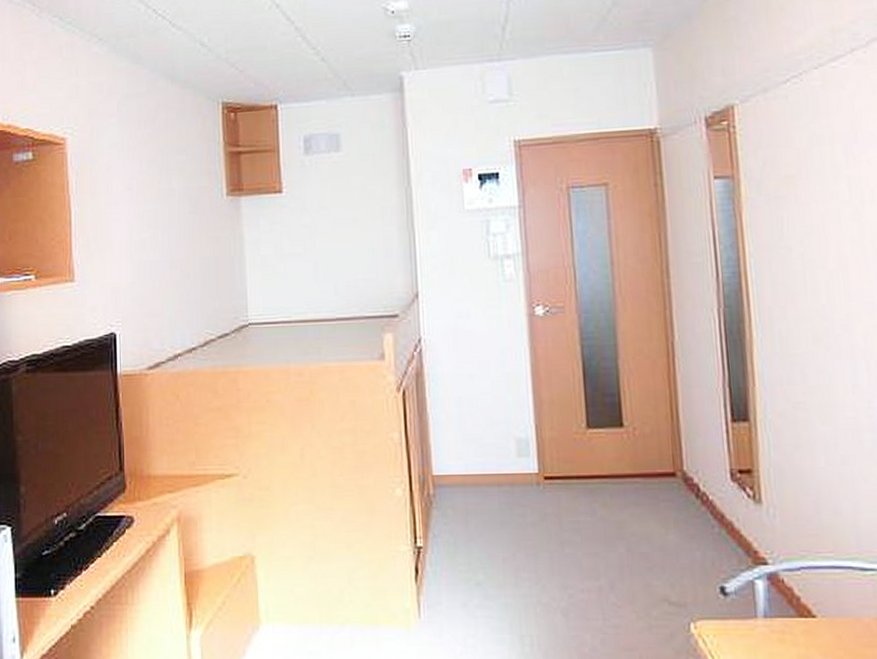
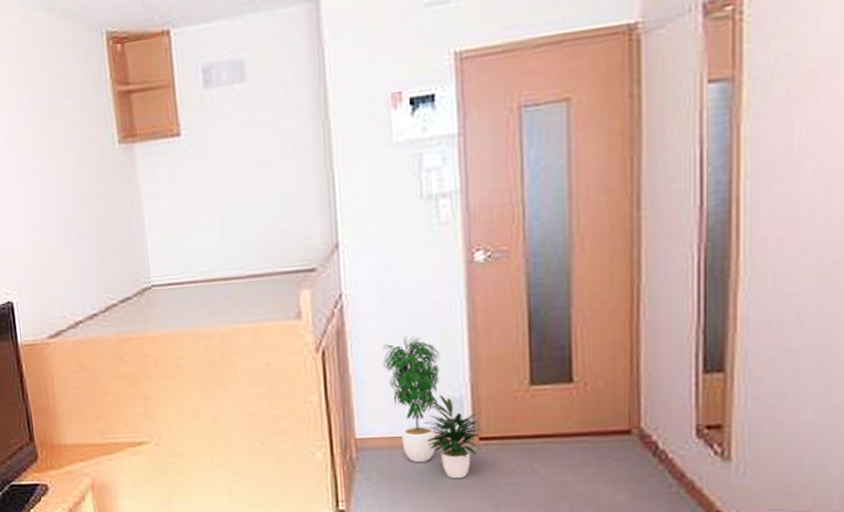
potted plant: none [457,380,548,517] -> present [382,336,483,479]

